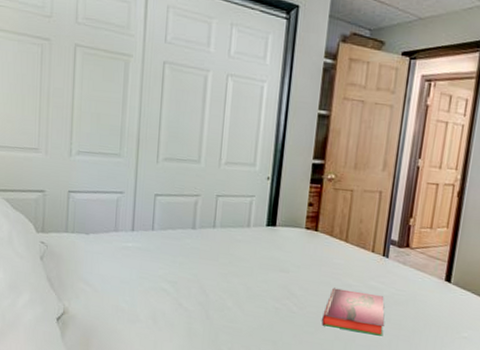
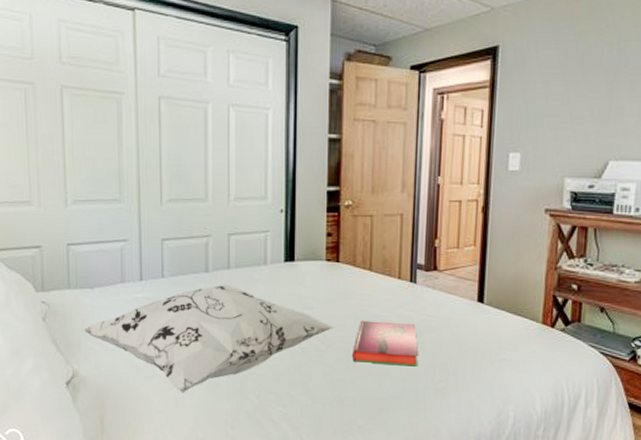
decorative pillow: none [75,241,308,339] -> present [82,284,335,393]

